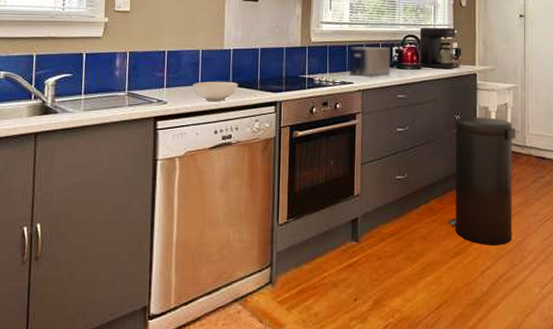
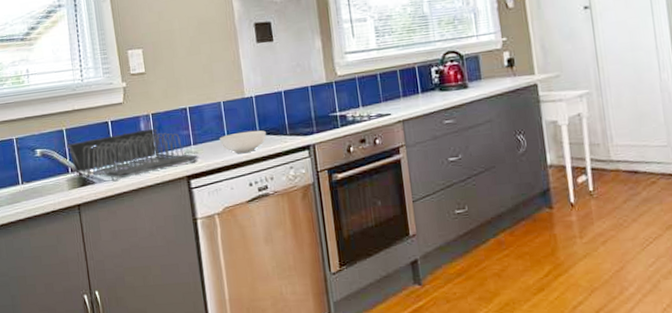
dish rack: none [34,66,170,114] -> present [67,128,199,182]
toaster: present [350,46,390,77] -> none [382,68,432,106]
coffee maker: present [419,27,460,69] -> none [460,35,515,86]
pedal bin: present [448,117,516,245] -> none [517,132,607,278]

